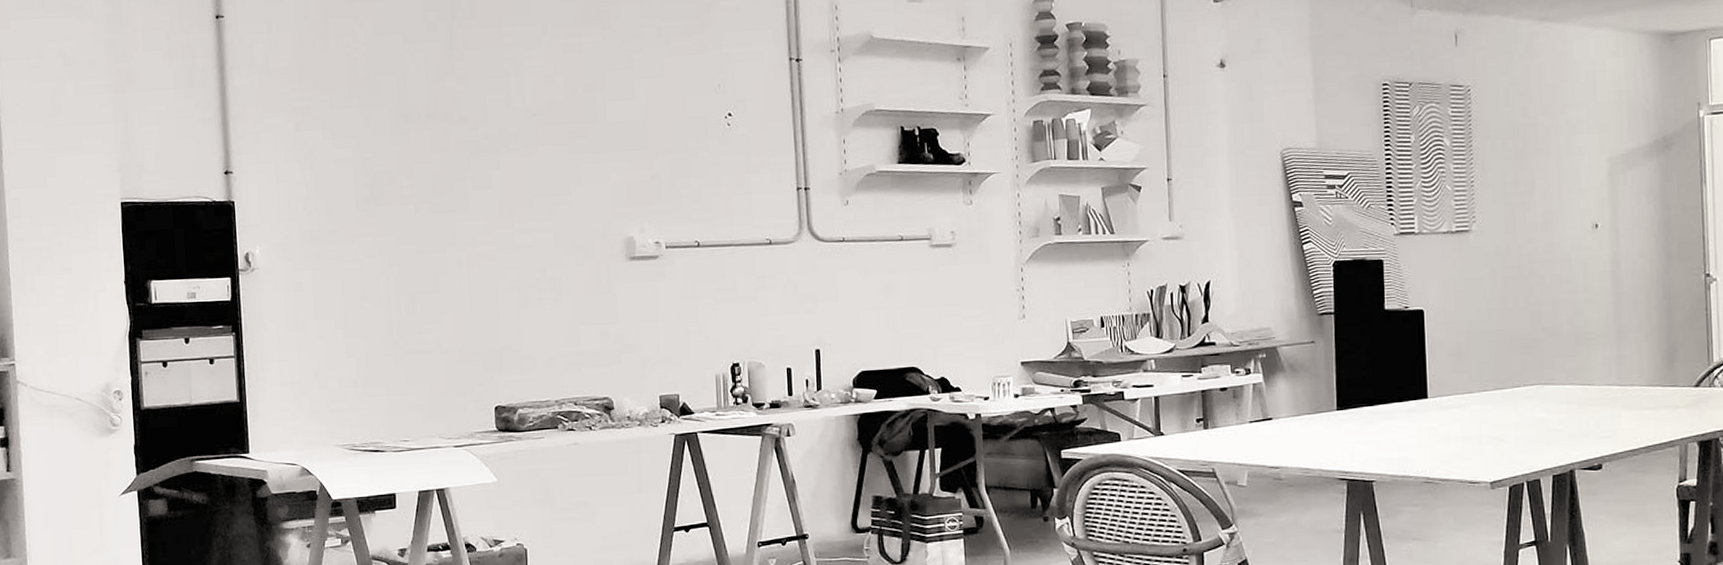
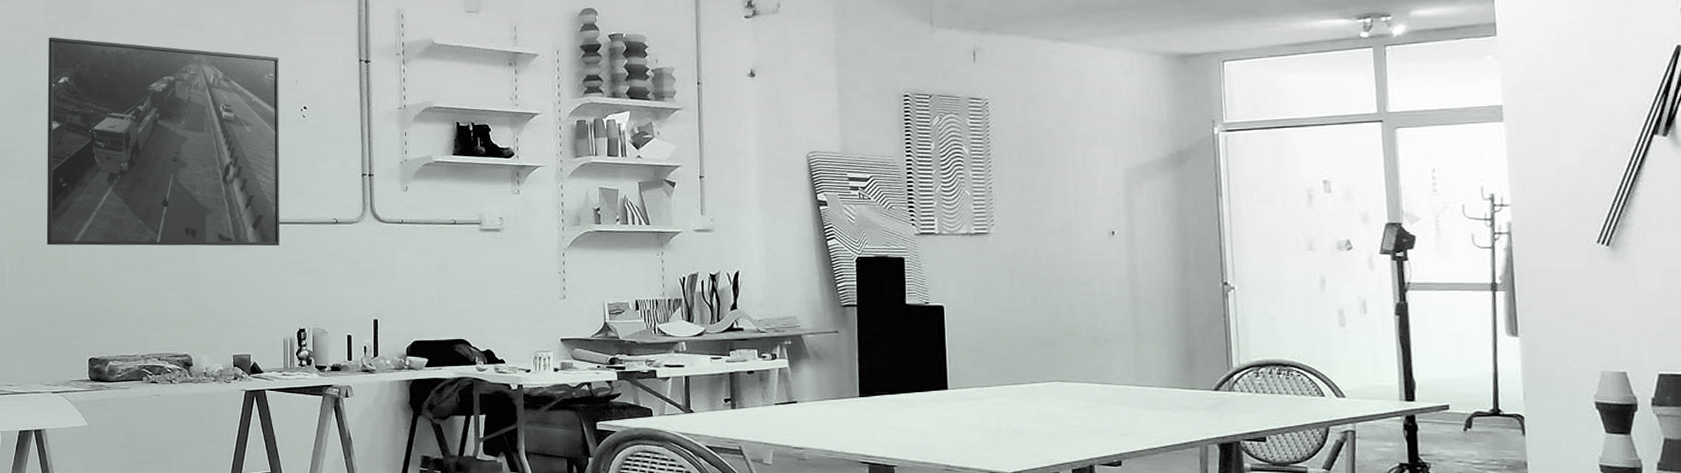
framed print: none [427,39,707,281] -> present [46,37,280,246]

